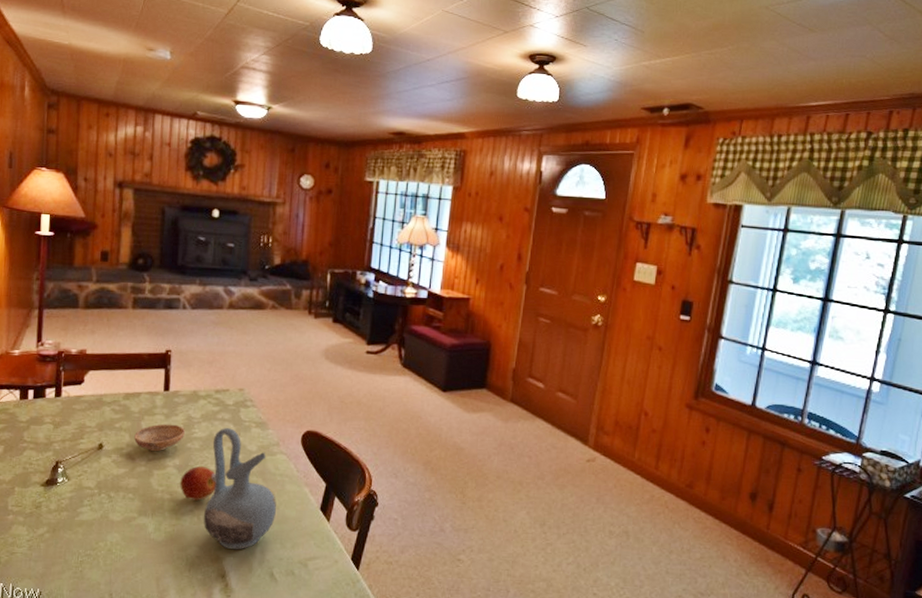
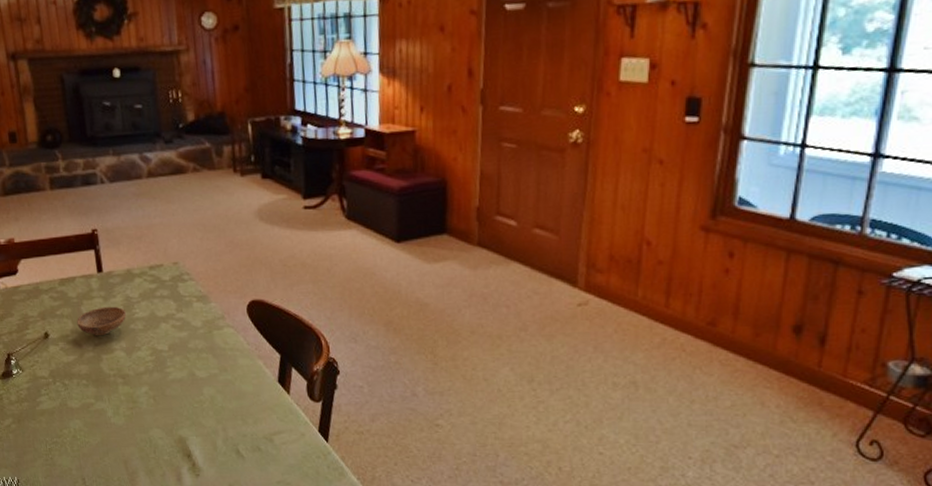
fruit: present [180,466,217,501] -> none [130,347,167,382]
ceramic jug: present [203,428,276,550] -> none [155,305,232,429]

